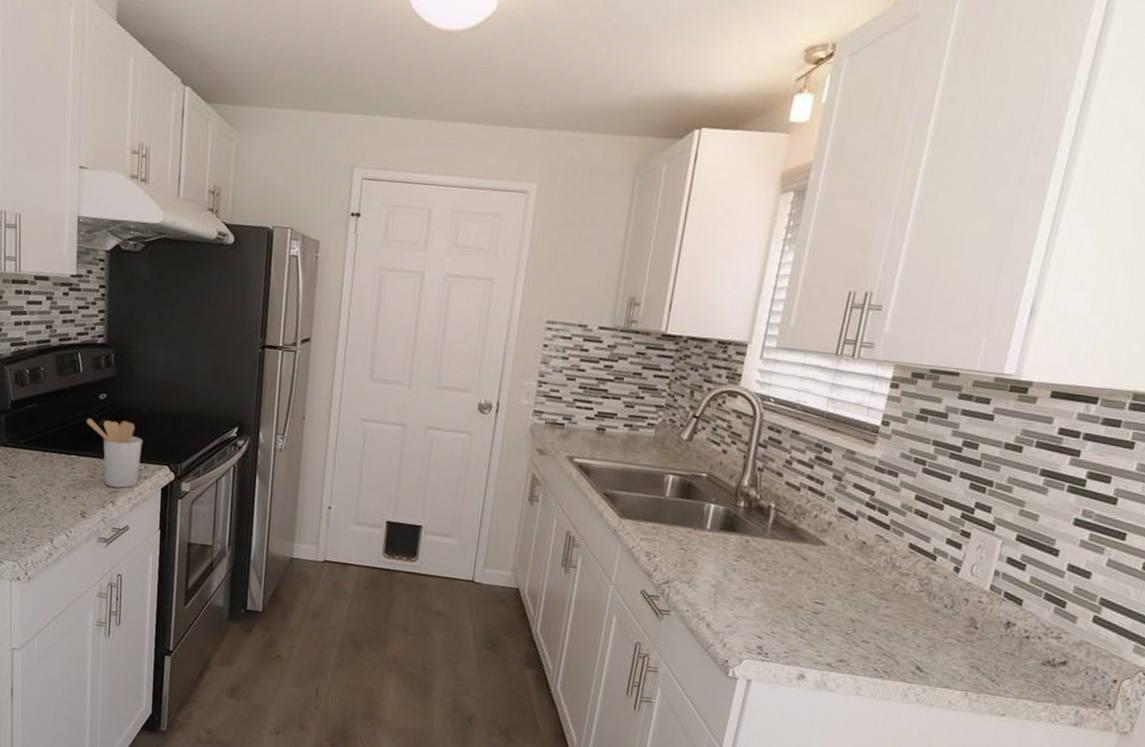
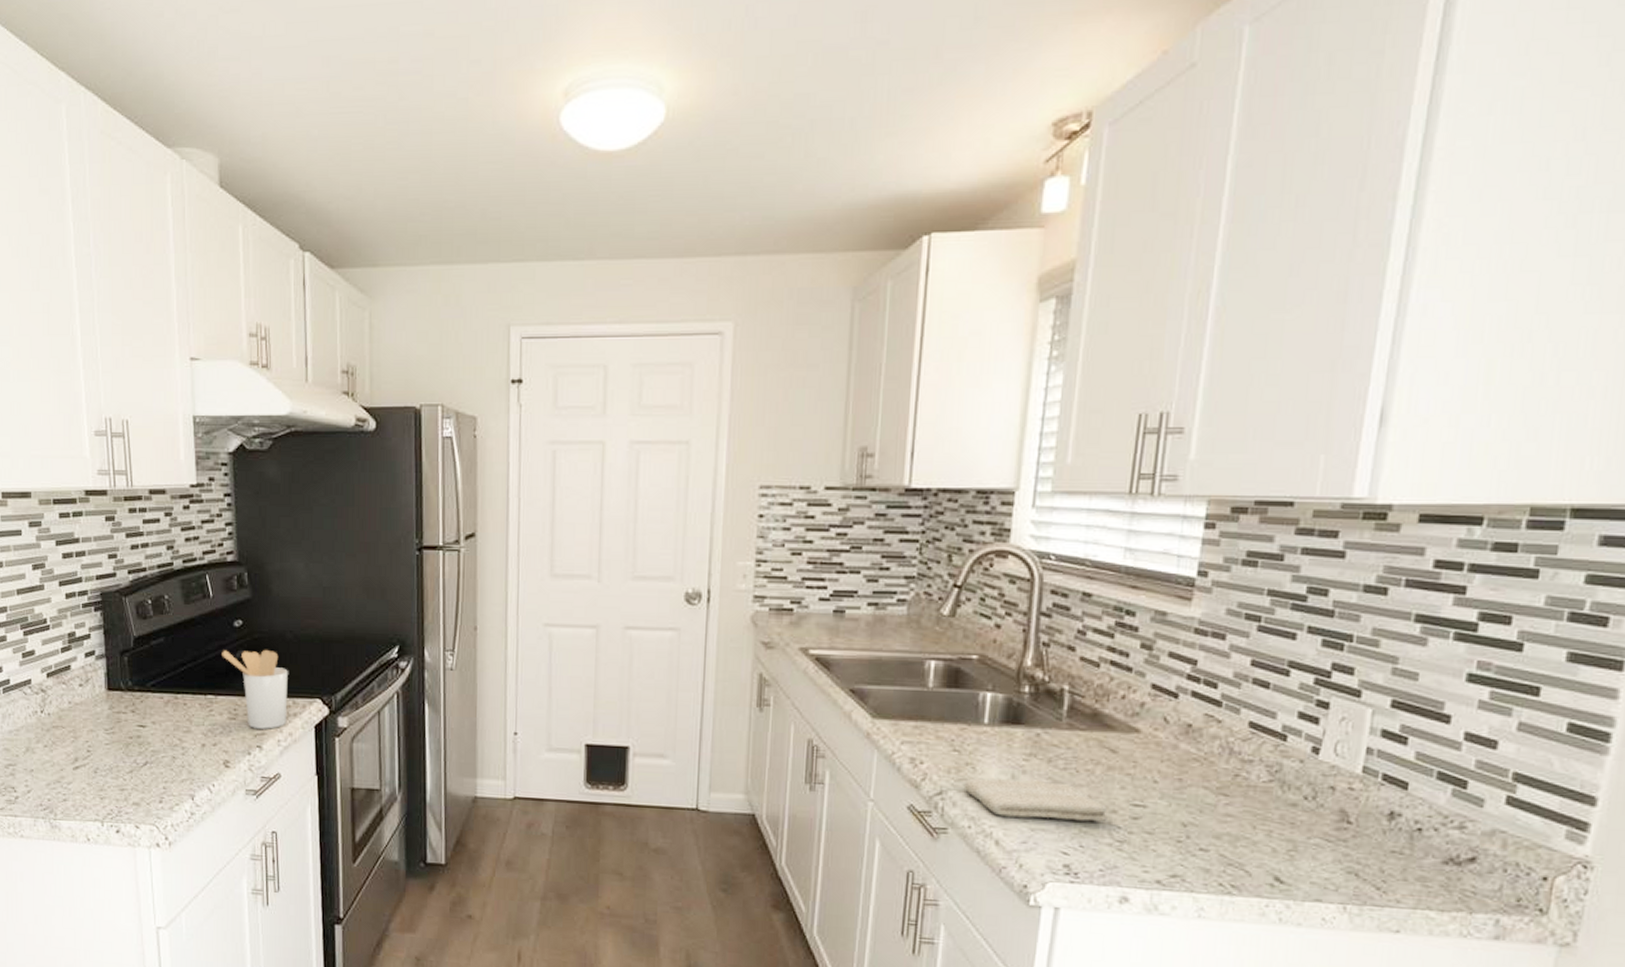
washcloth: none [686,572,796,615] -> present [963,778,1108,822]

